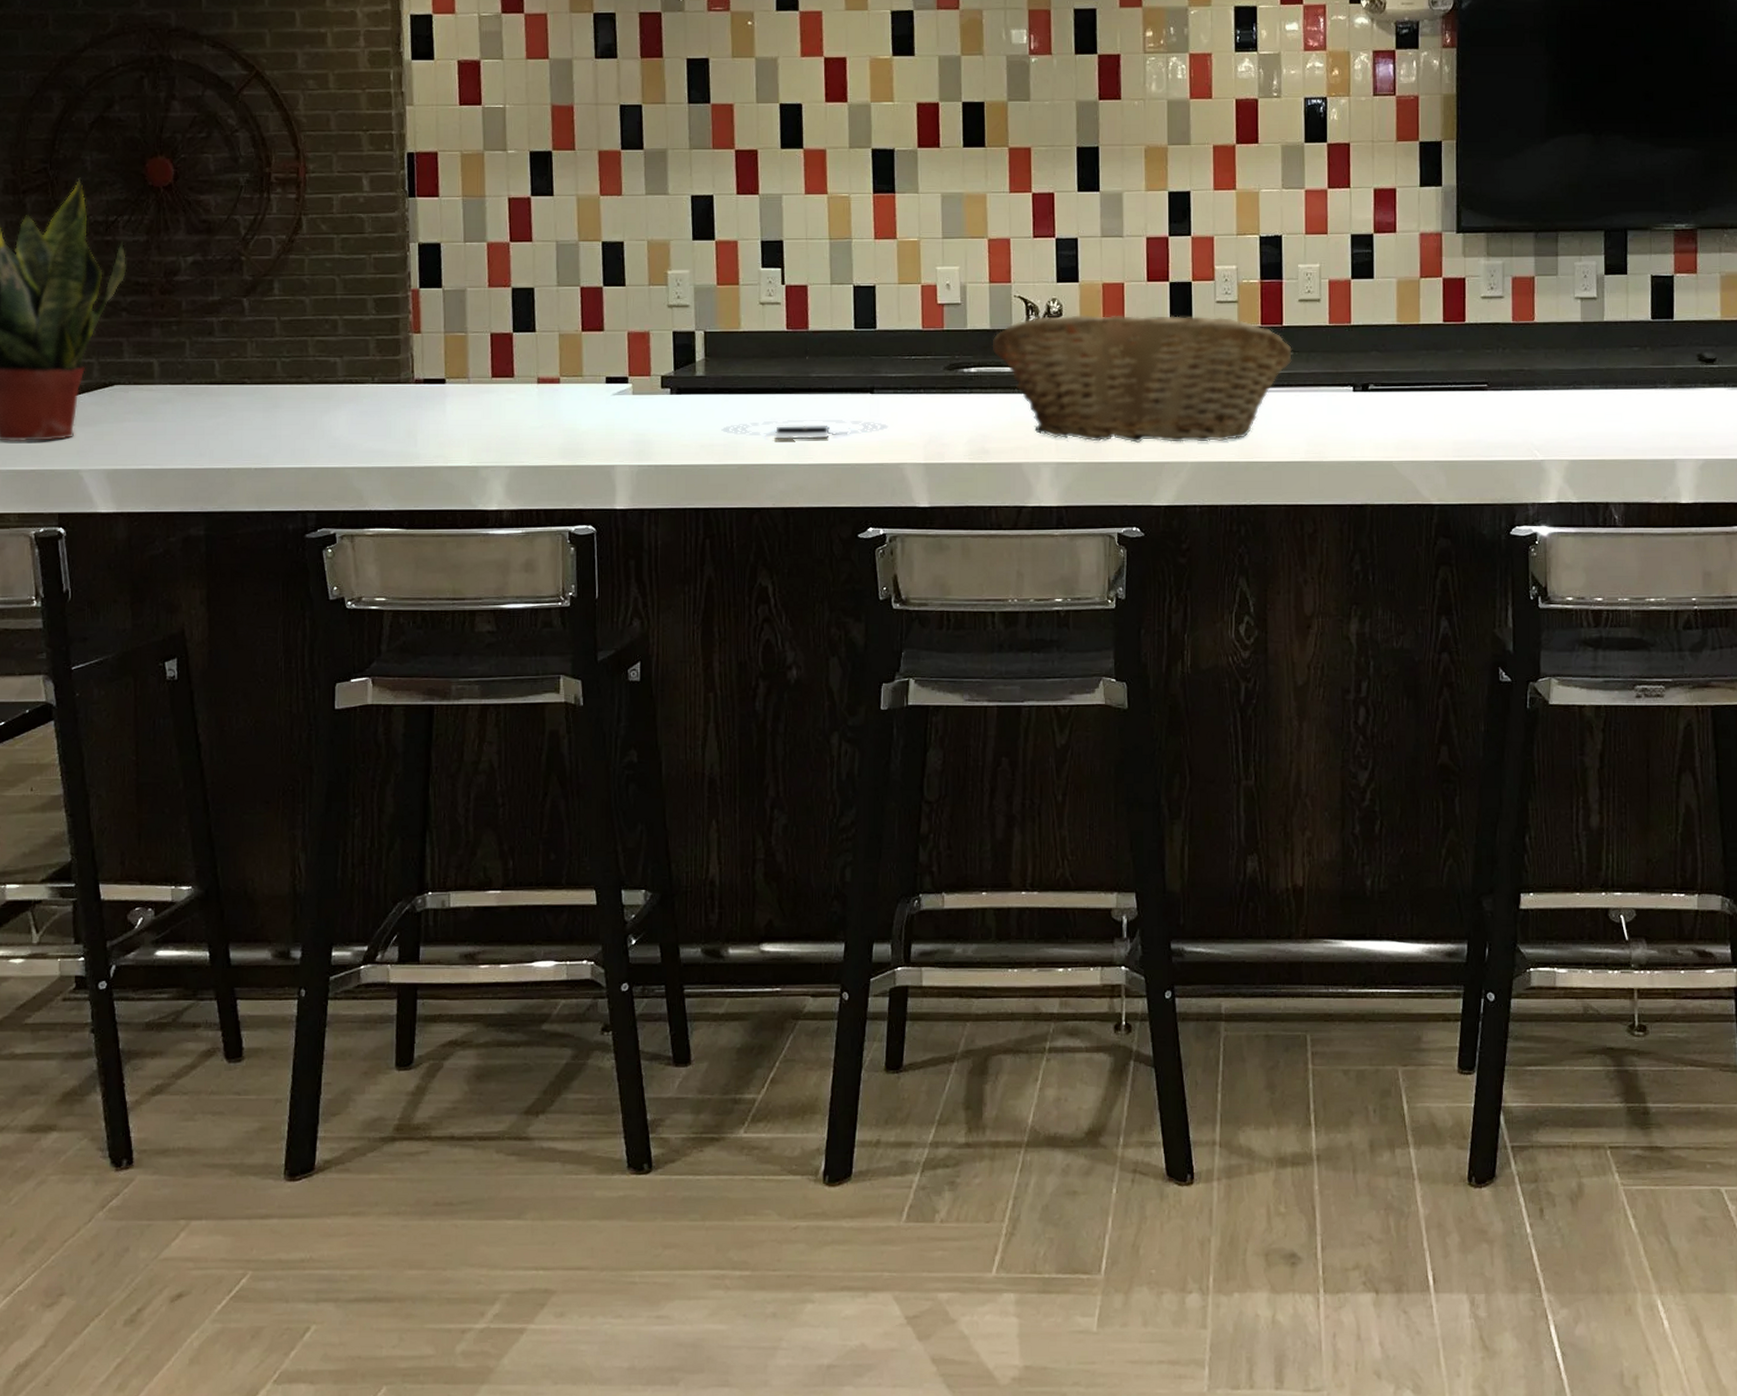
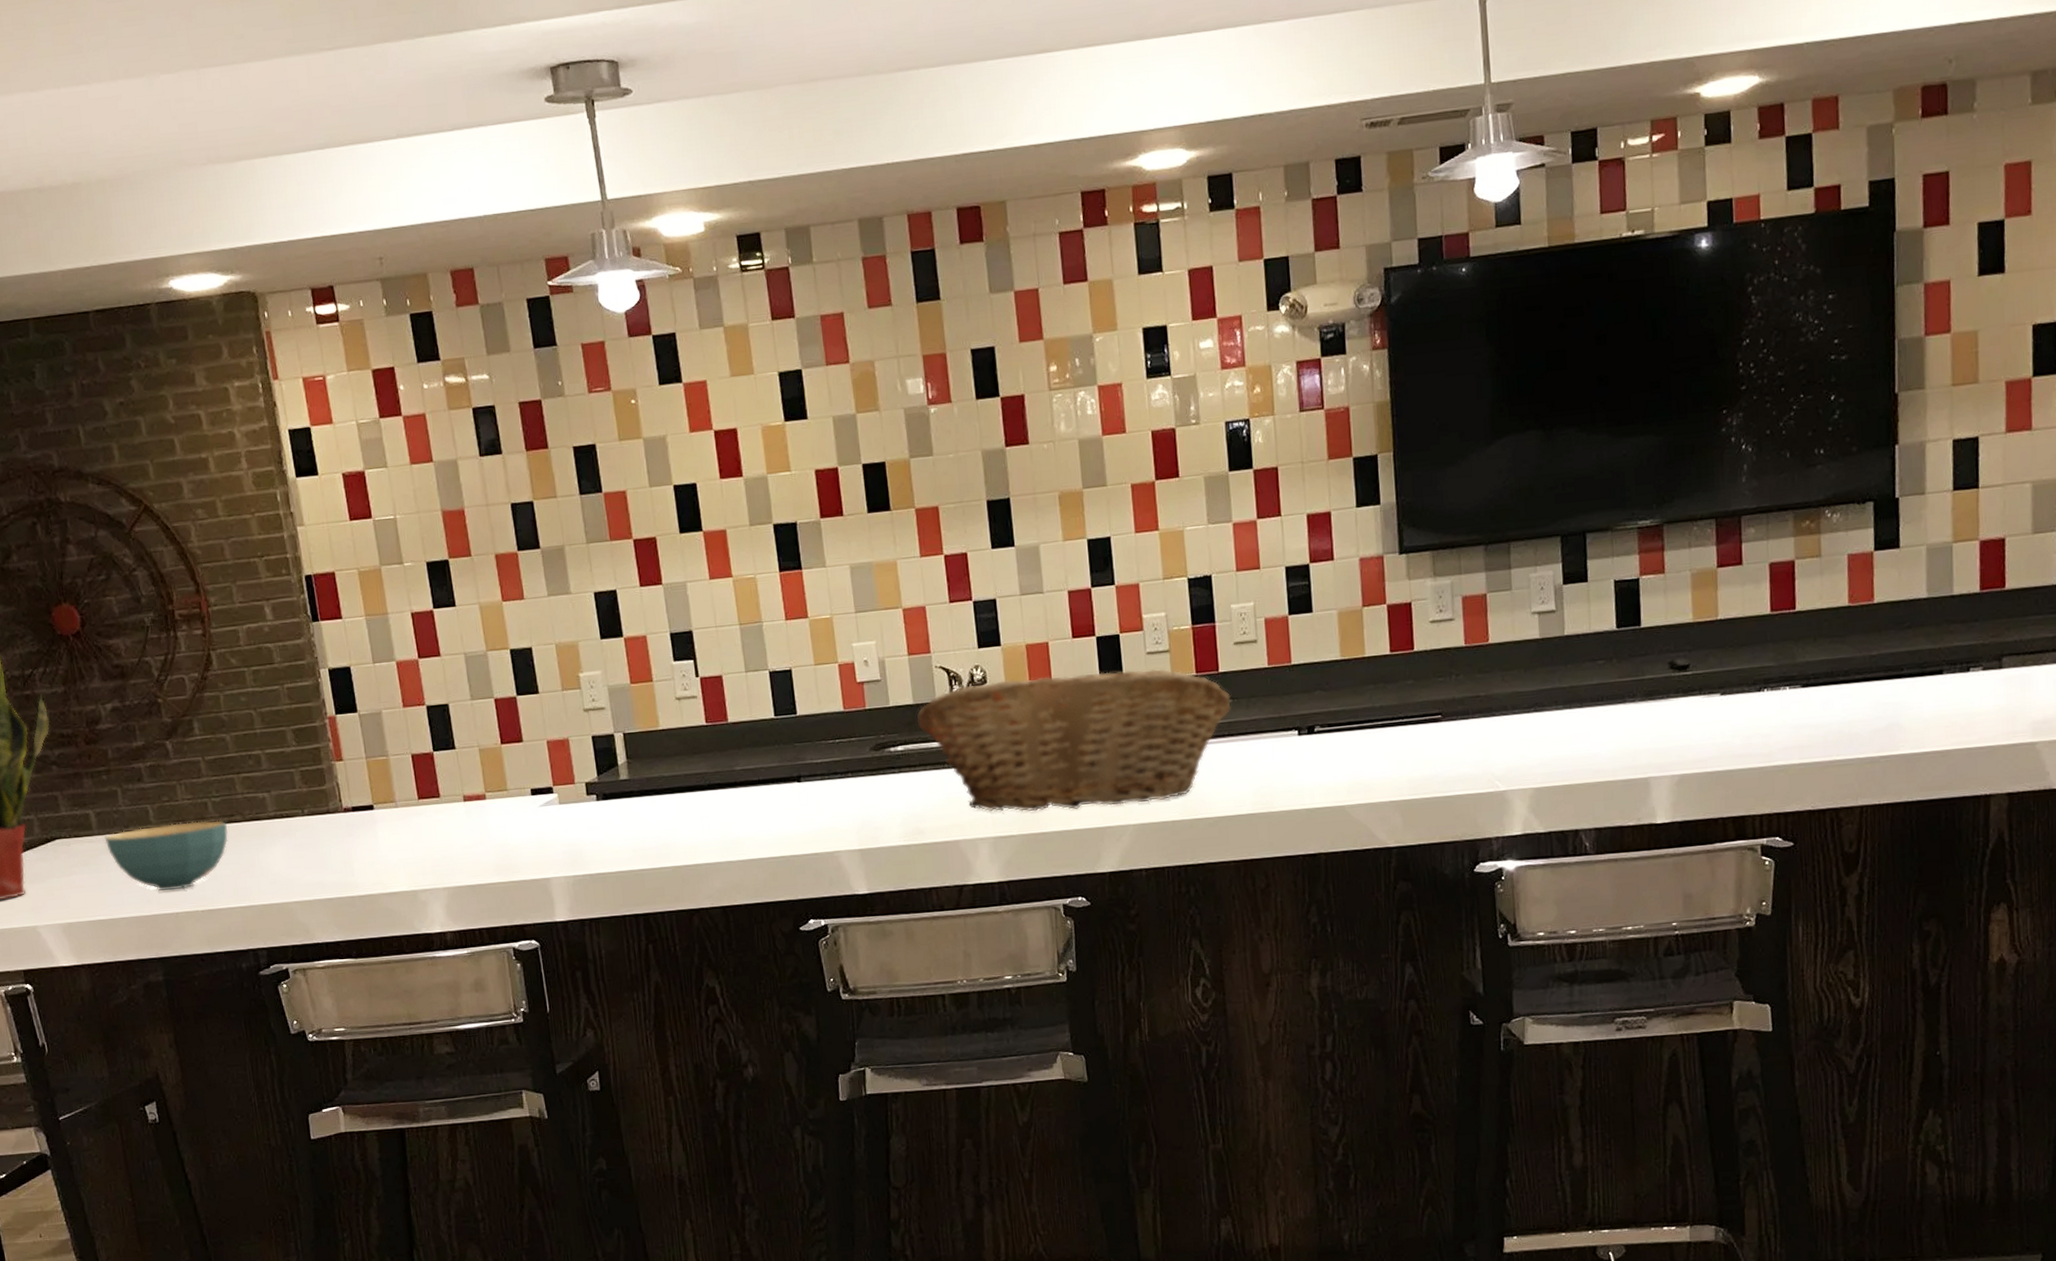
cereal bowl: none [165,379,294,446] -> present [104,820,229,892]
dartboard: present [721,333,888,440] -> none [651,726,819,838]

